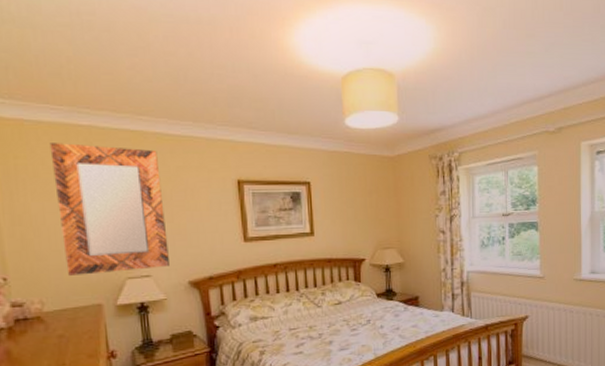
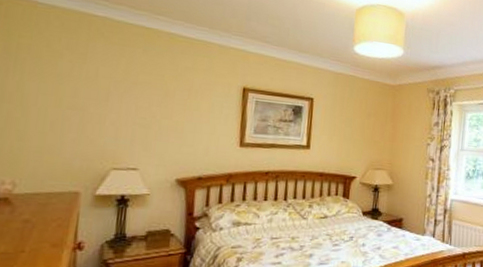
home mirror: present [49,143,169,276] -> none [49,27,168,163]

